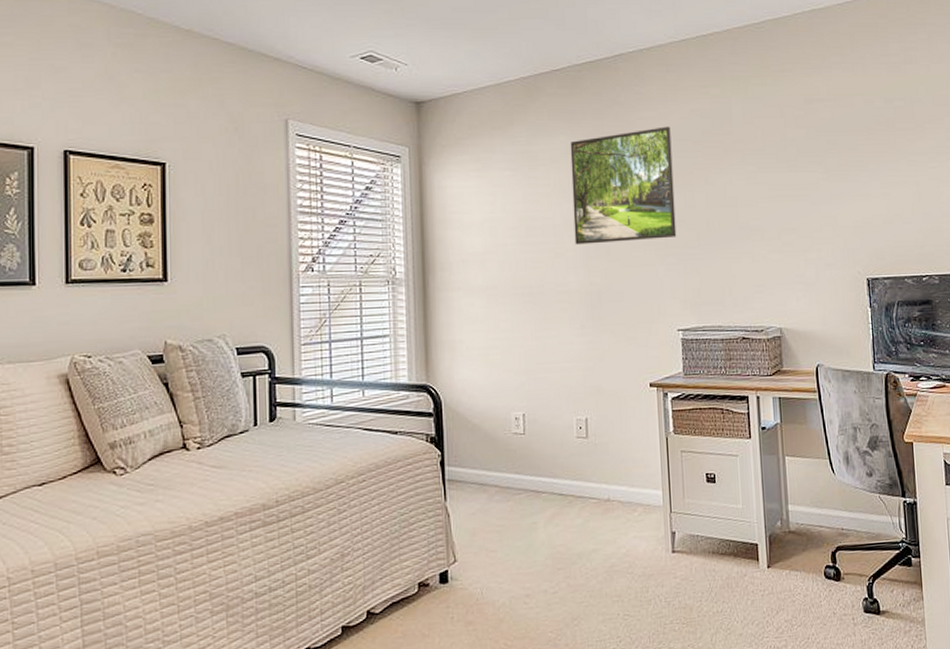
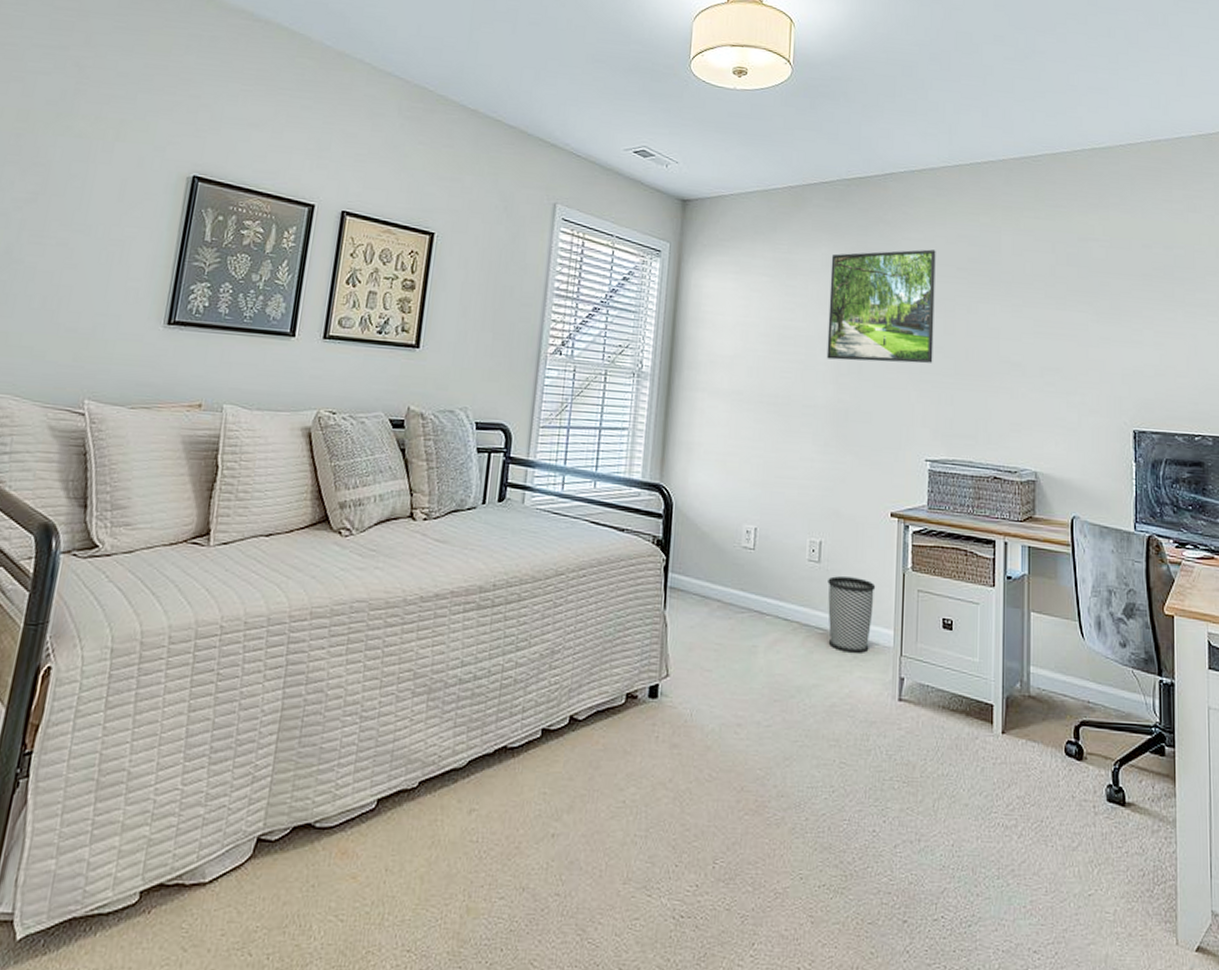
wastebasket: none [597,447,642,517] -> present [828,576,876,653]

